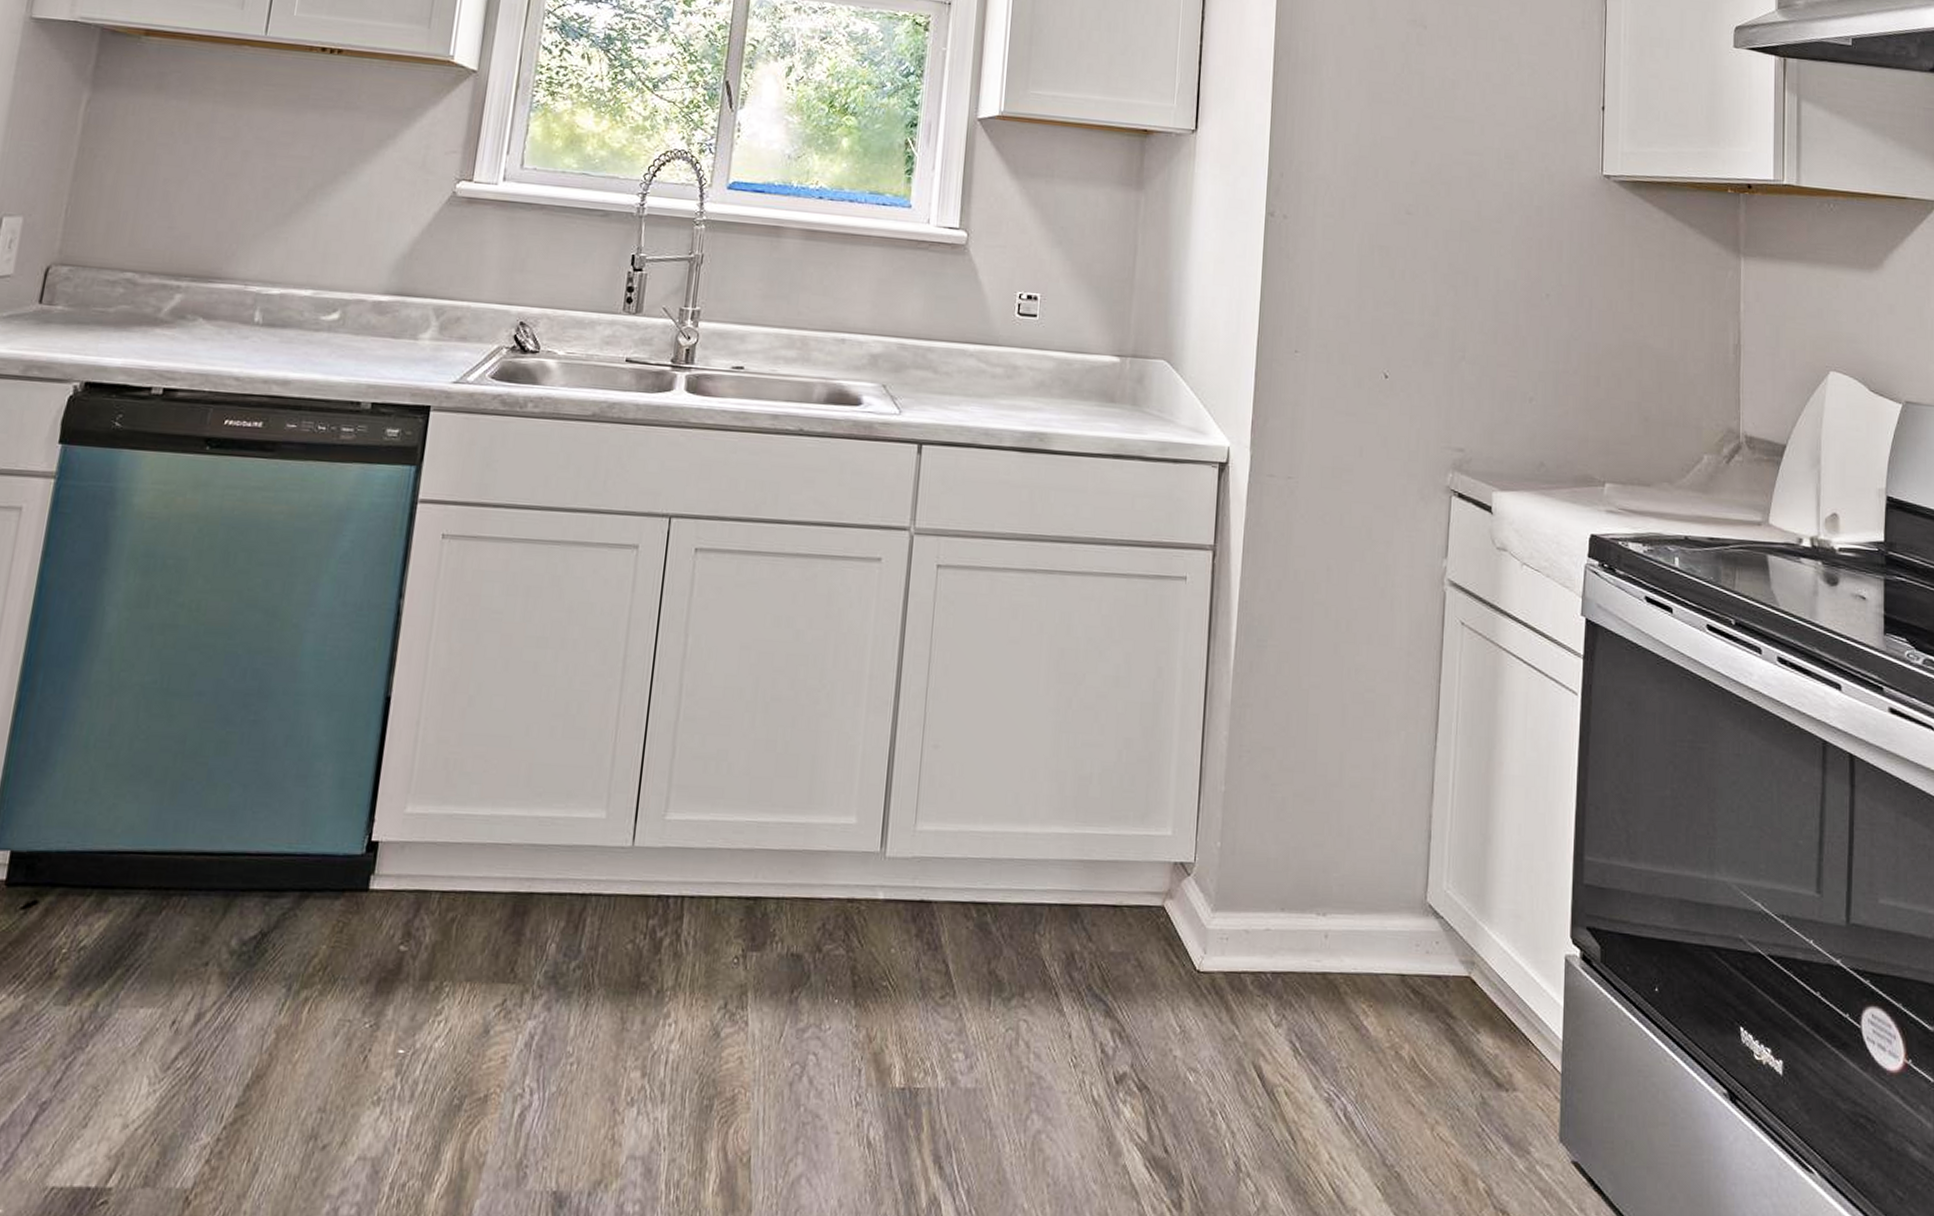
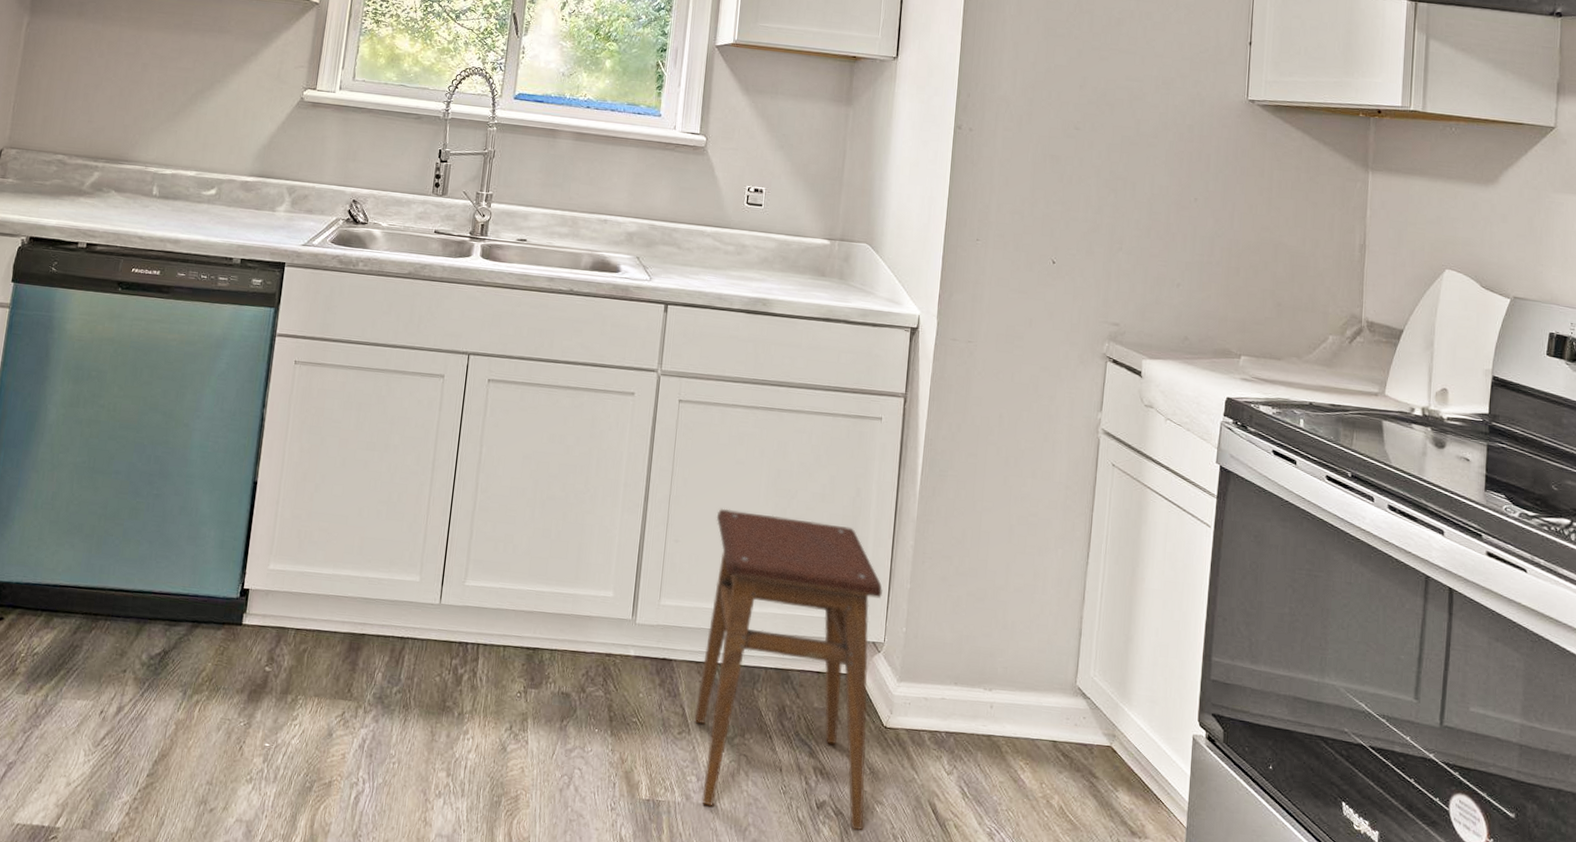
stool: none [961,701,1191,1109] -> present [694,508,882,831]

